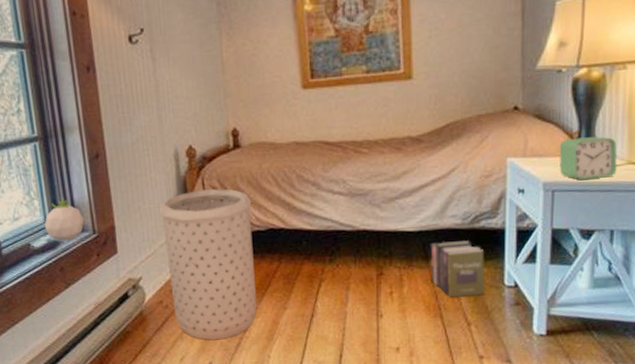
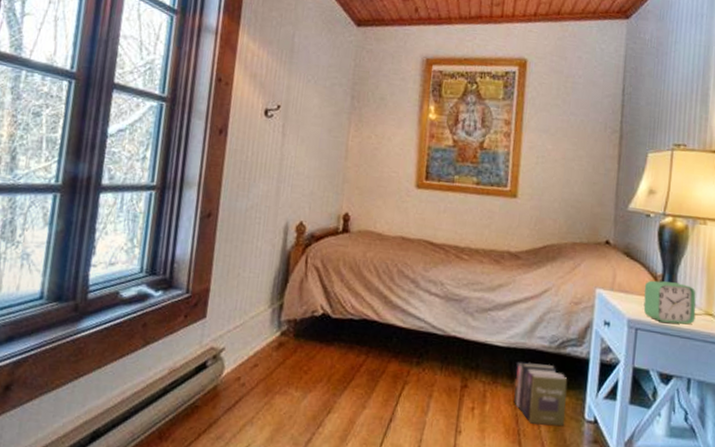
succulent plant: present [44,197,84,243] -> none [138,250,181,297]
laundry basket: present [159,189,257,341] -> none [249,267,350,432]

